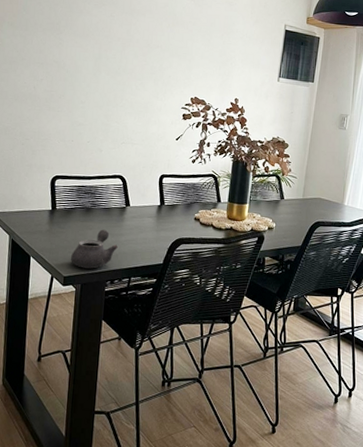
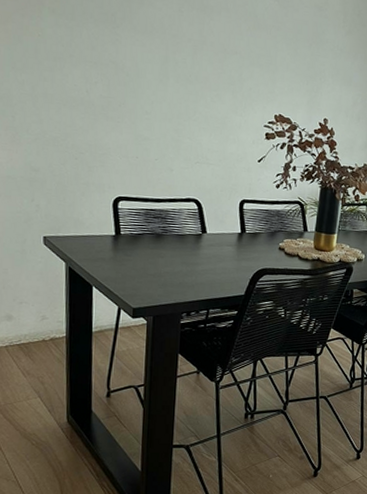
teapot: present [70,229,118,269] -> none [139,257,194,300]

